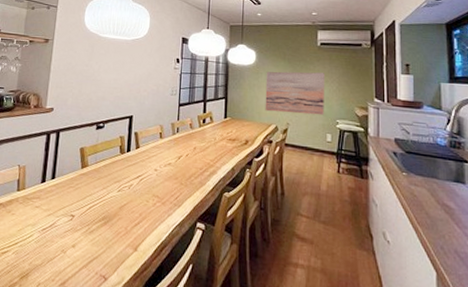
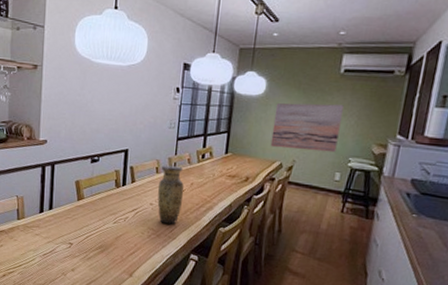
vase: none [162,130,188,191] -> present [157,165,184,224]

